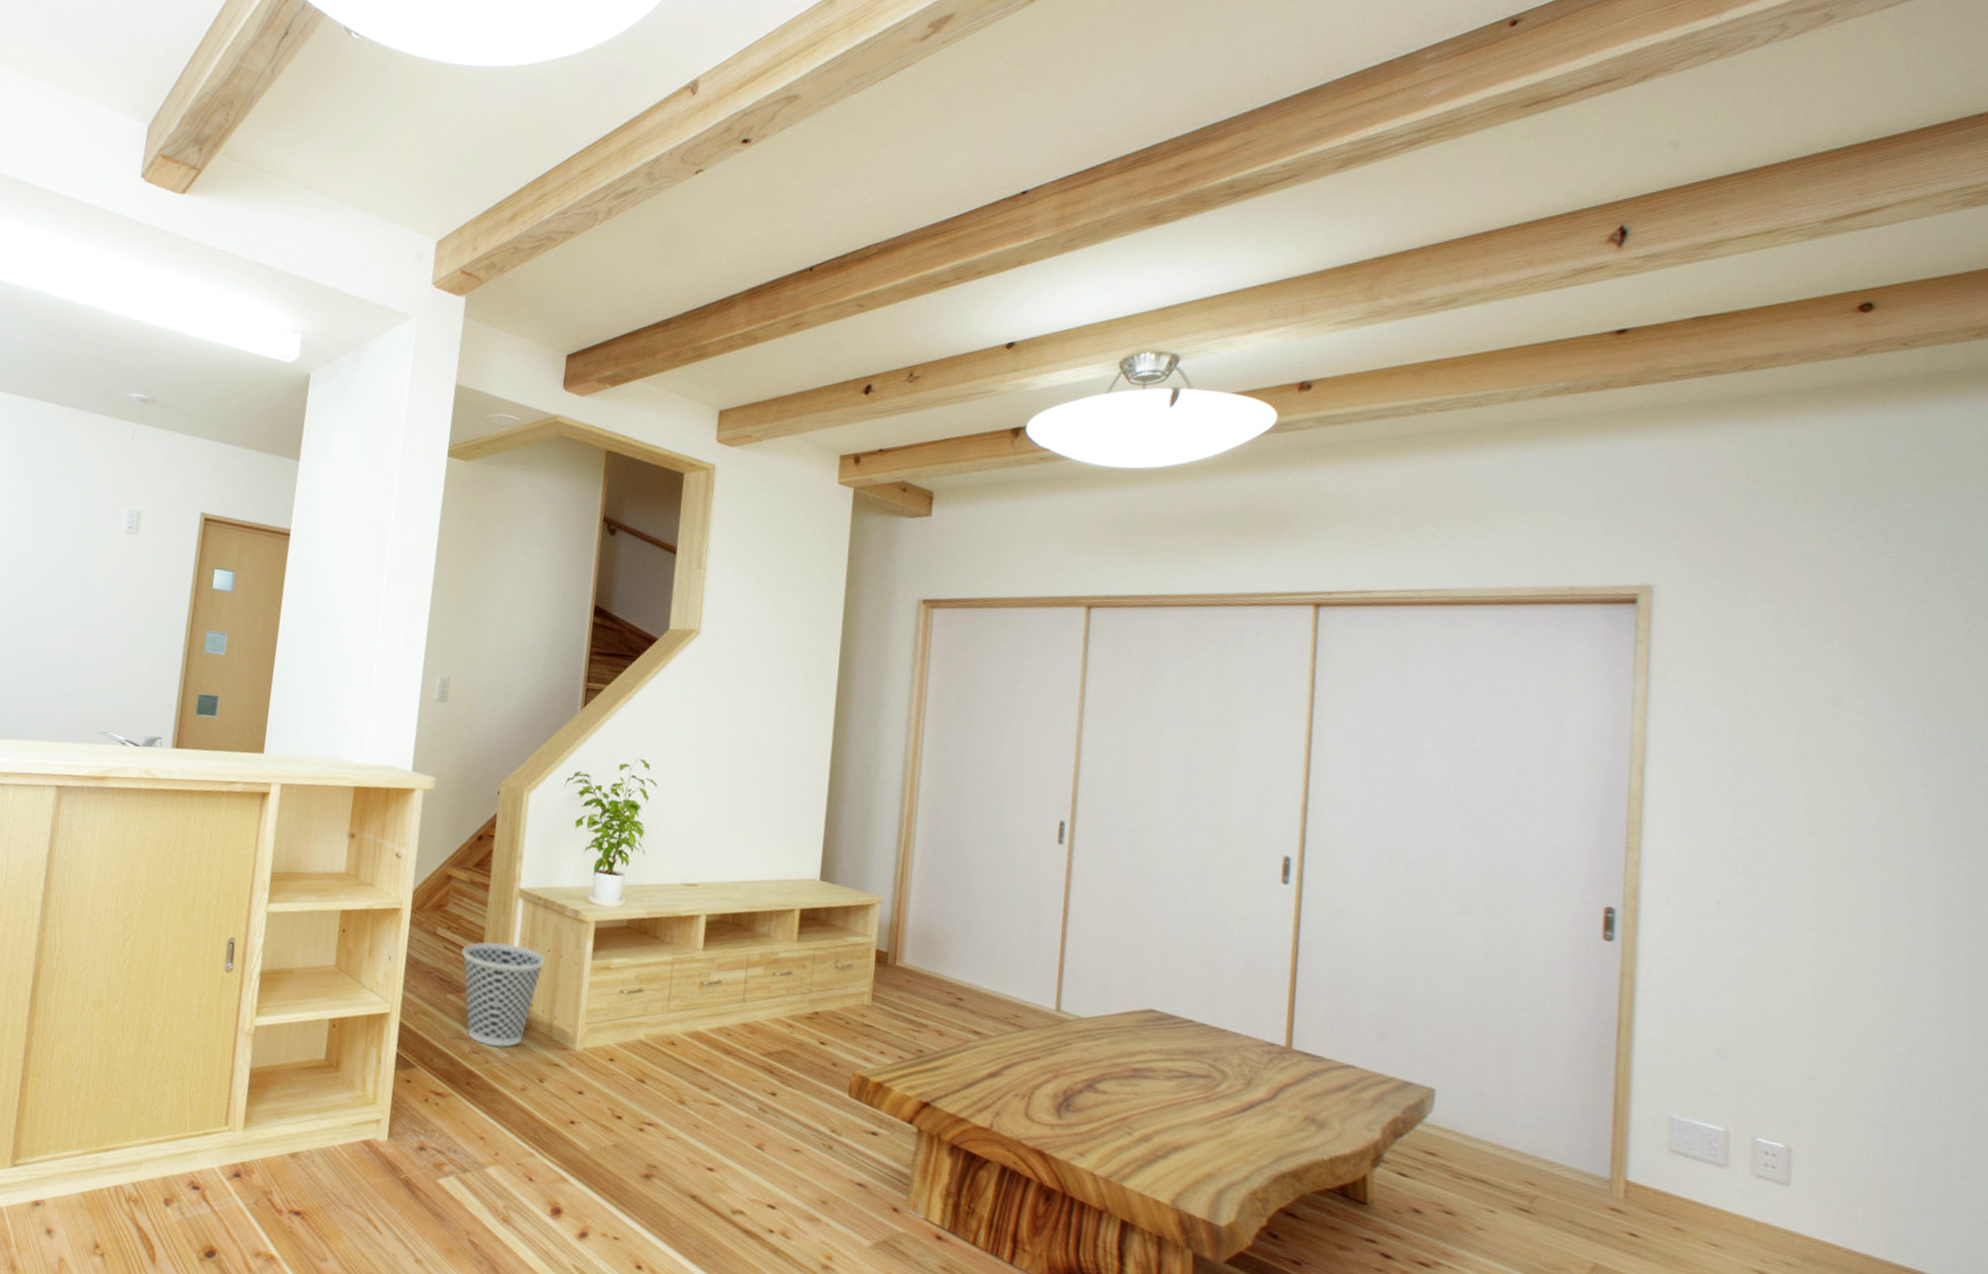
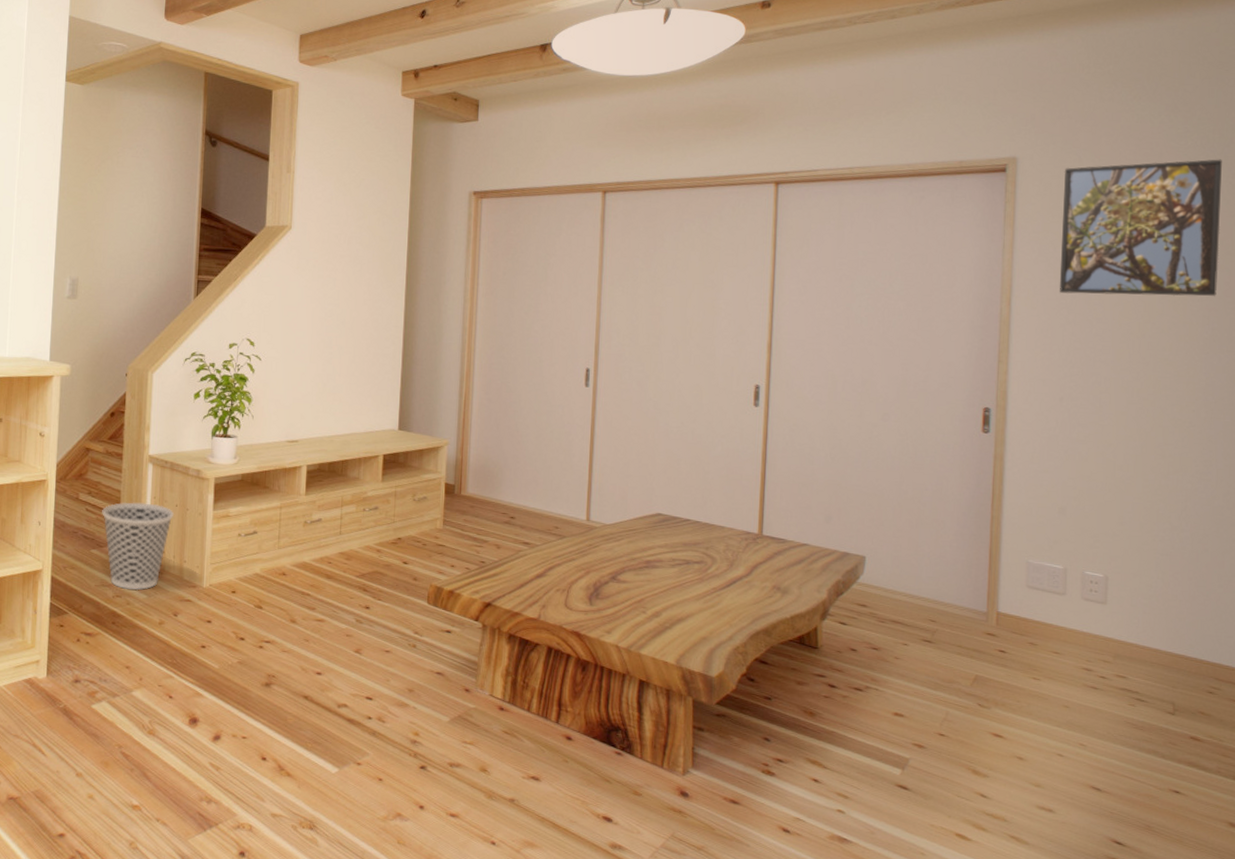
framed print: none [1714,599,1957,781] -> present [1059,159,1222,296]

